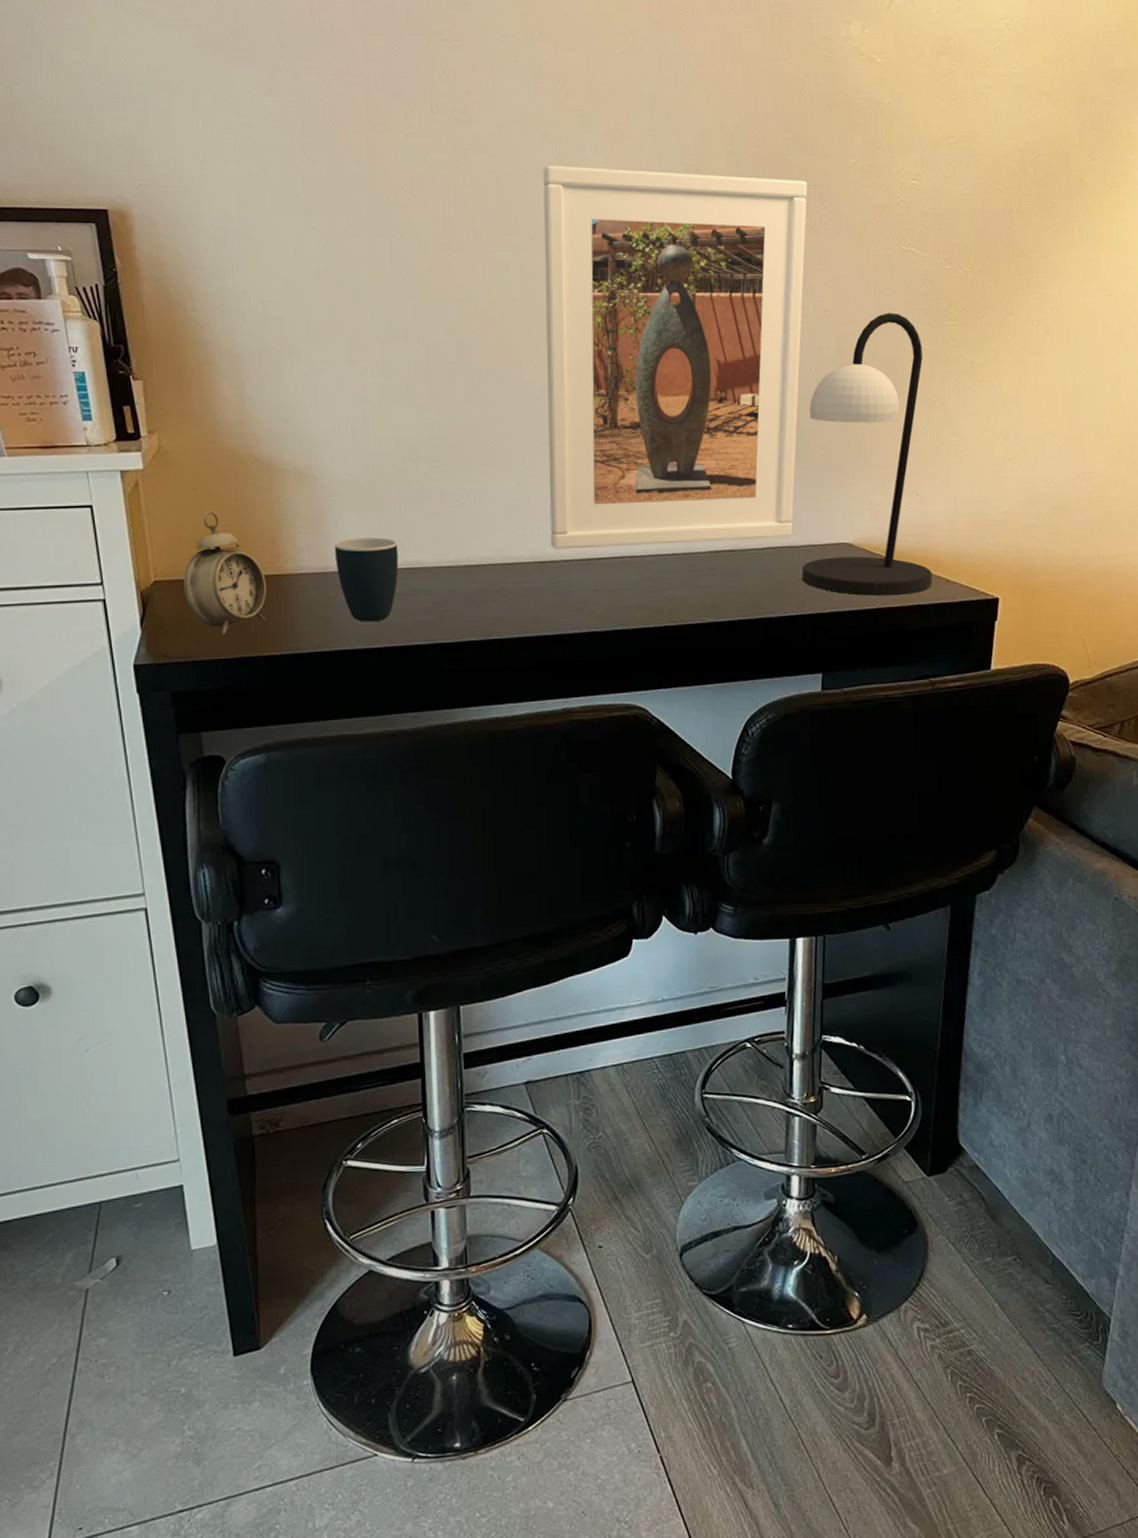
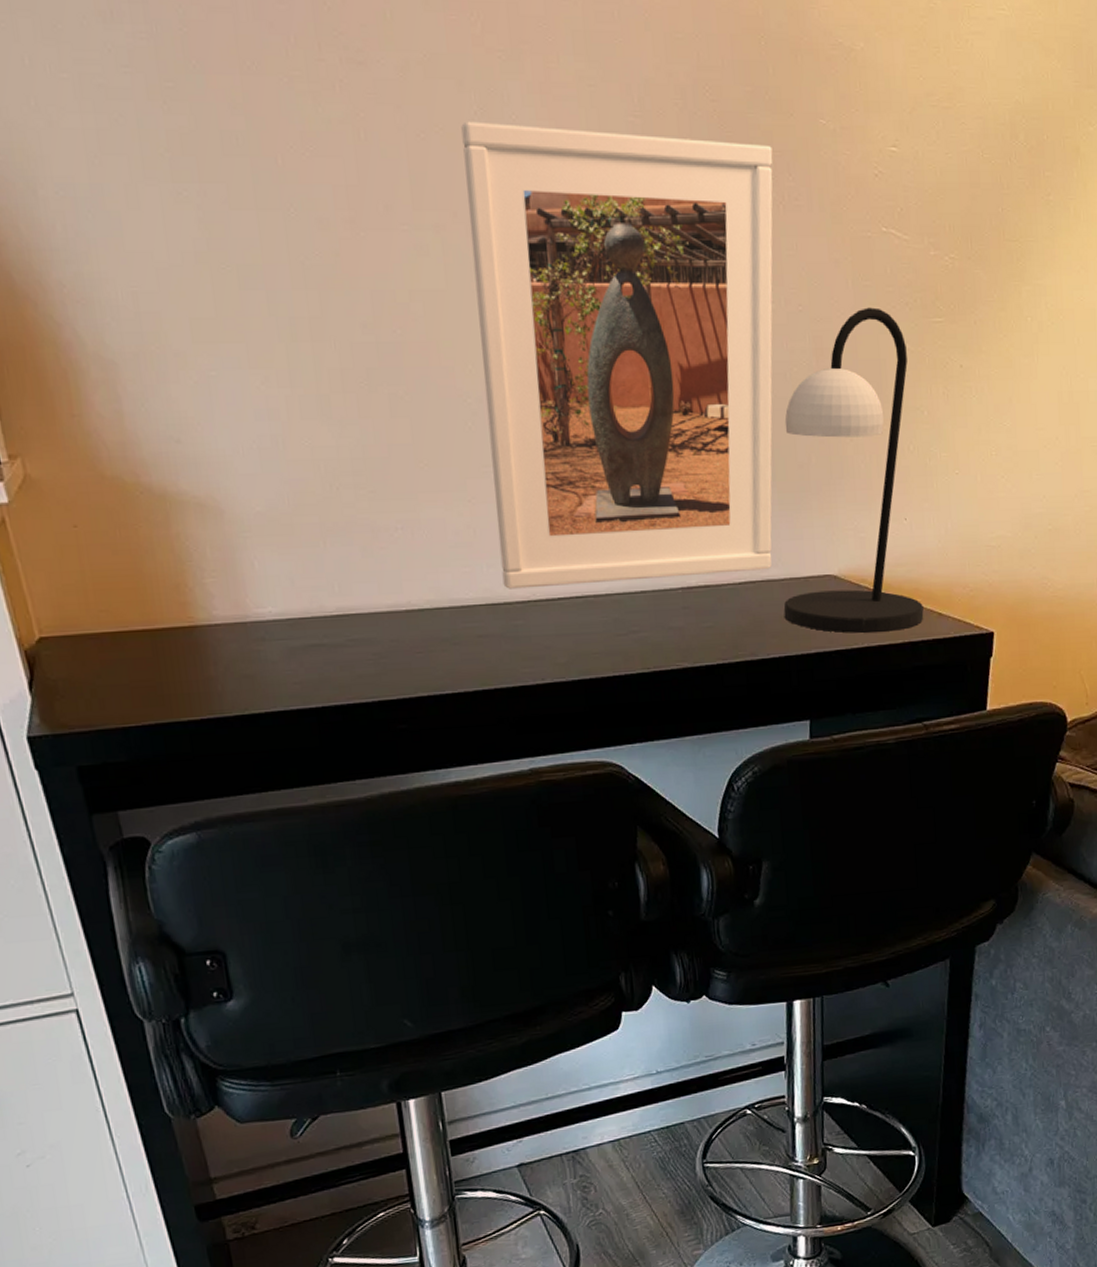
alarm clock: present [184,510,267,635] -> none [74,551,181,699]
mug: present [334,537,399,622] -> none [251,580,331,679]

